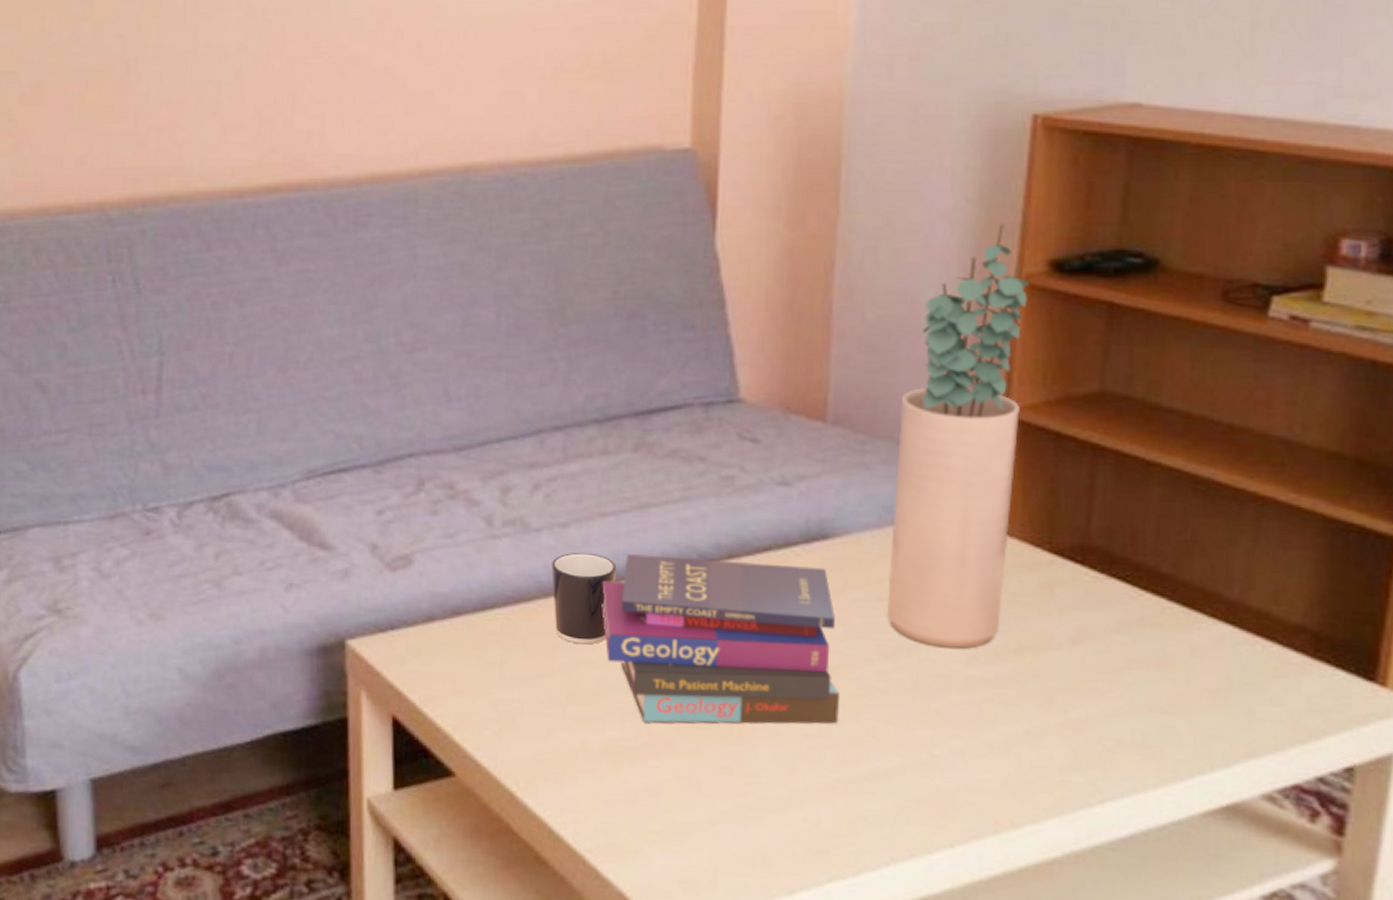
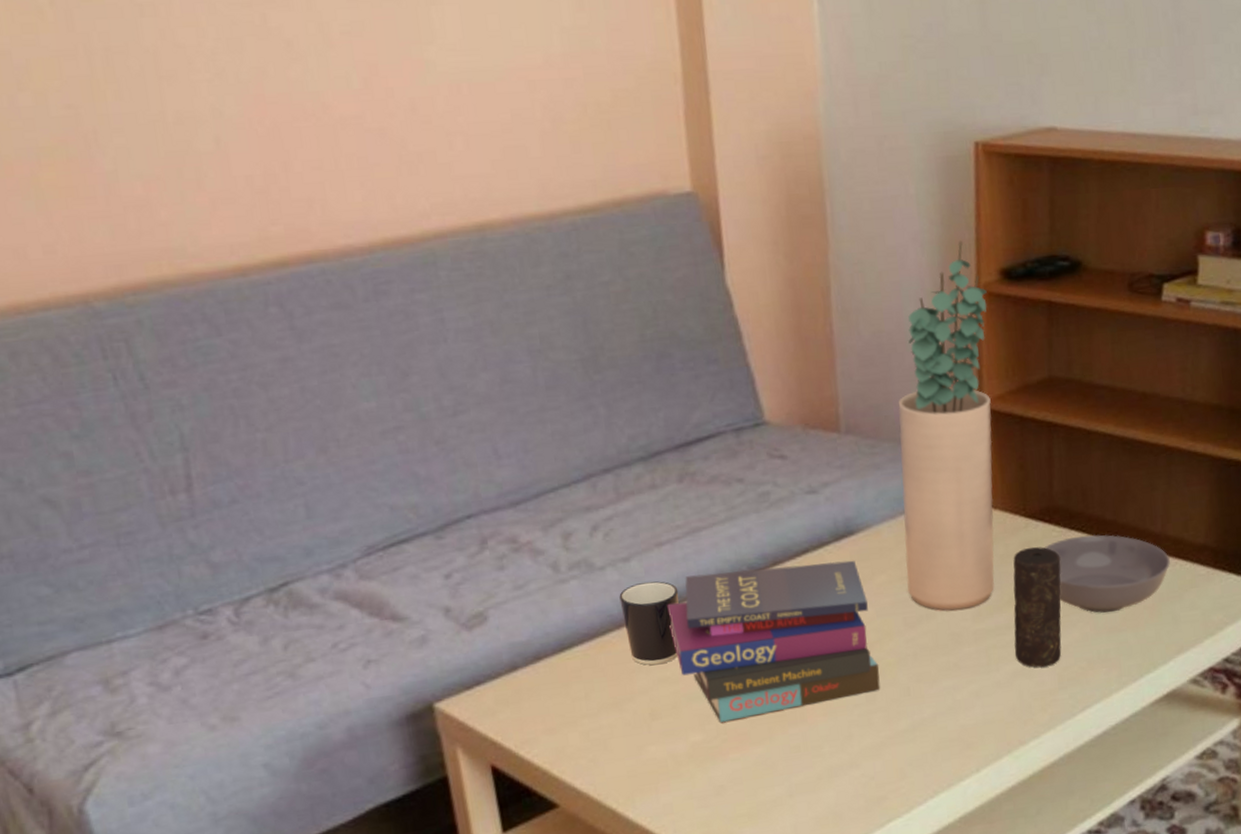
candle: none [1018,589,1092,738] -> present [1013,546,1062,667]
bowl: none [1071,585,1248,687] -> present [1044,534,1170,613]

